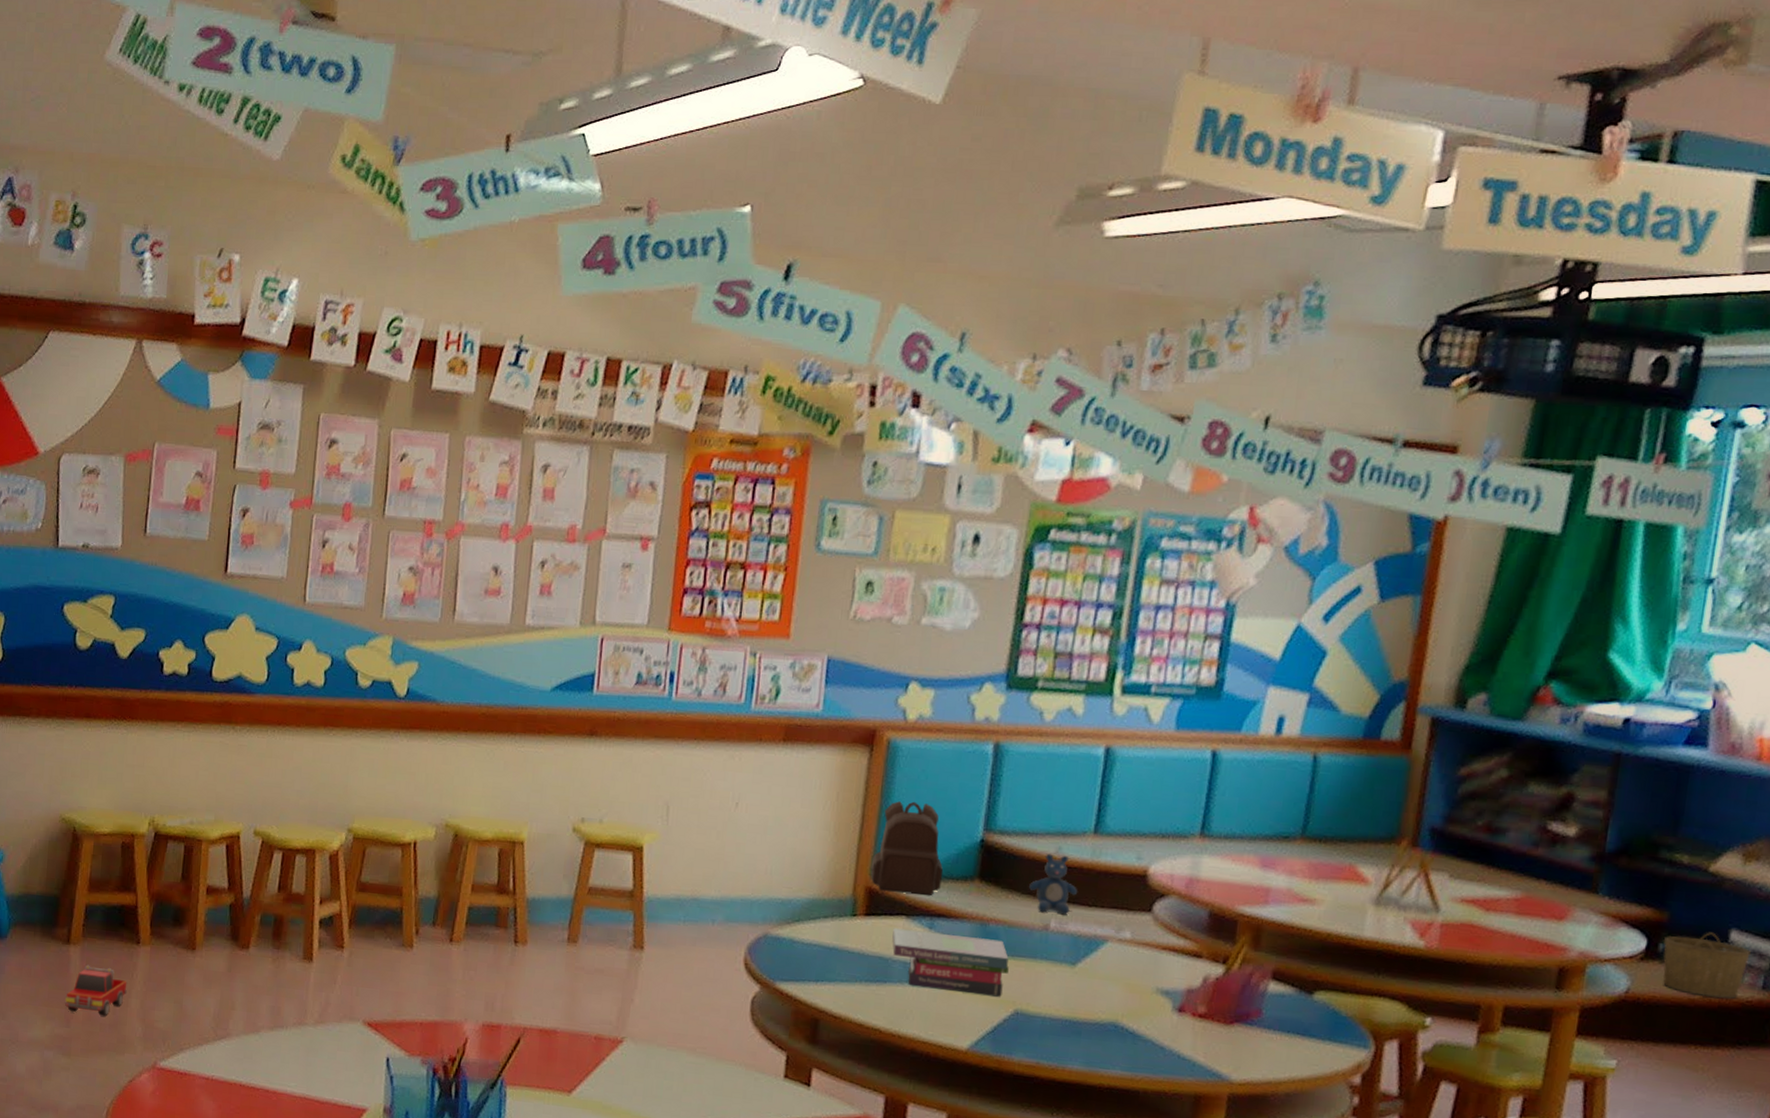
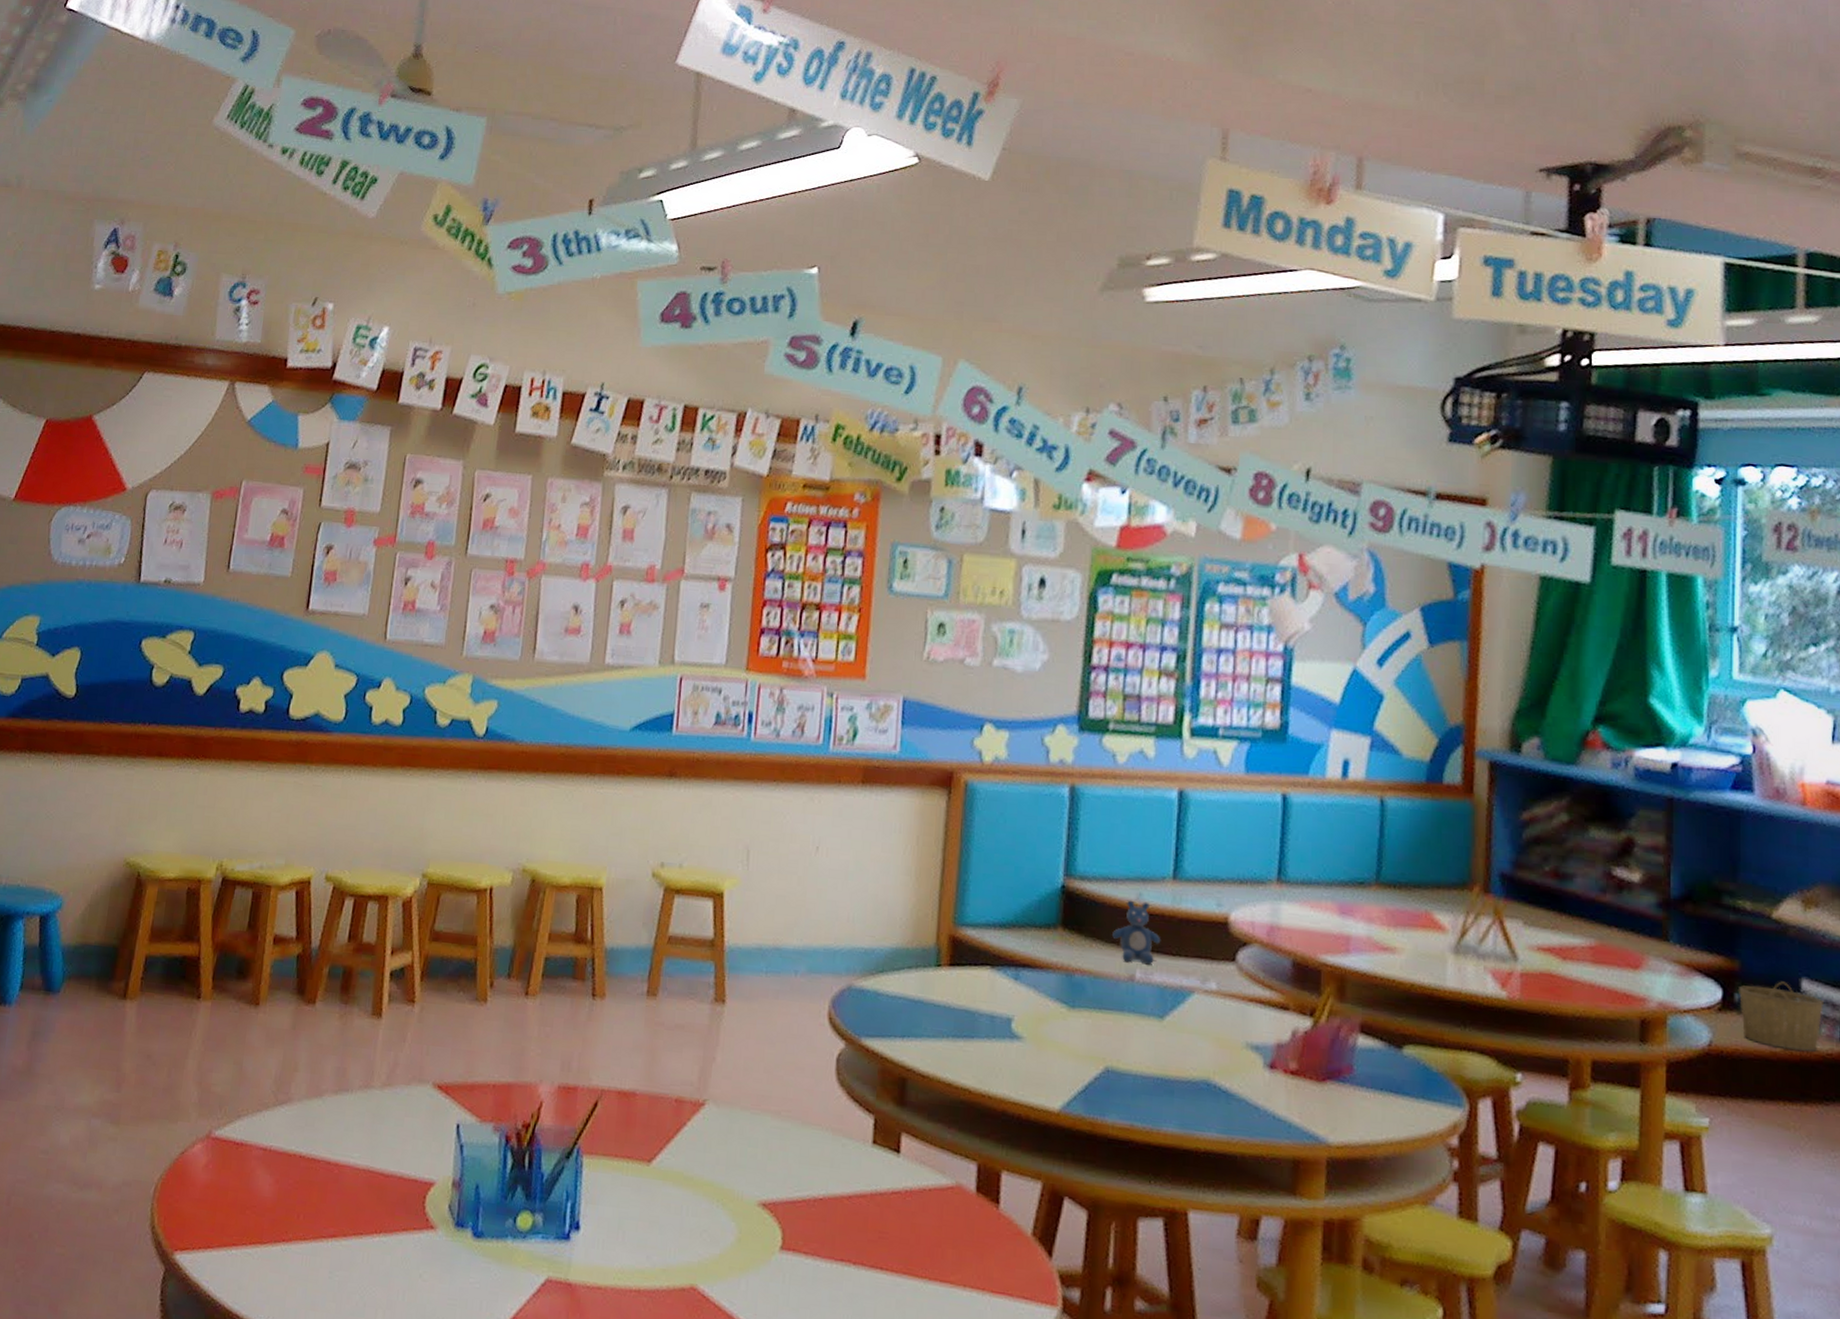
toy truck: present [65,964,127,1016] -> none [117,1022,185,1080]
backpack: present [870,801,944,896] -> none [953,845,1026,945]
books: present [892,928,1009,997] -> none [978,979,1097,1053]

